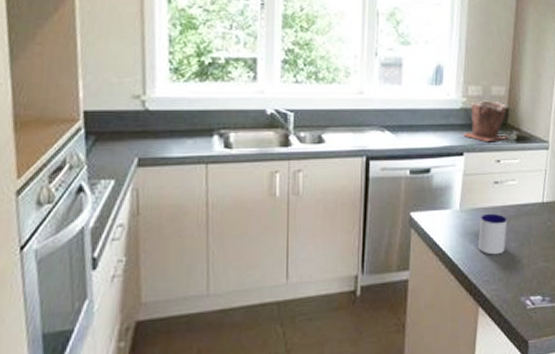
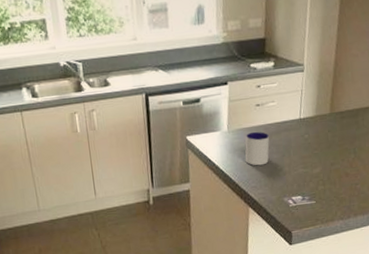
plant pot: present [463,100,510,142] -> none [226,33,268,71]

